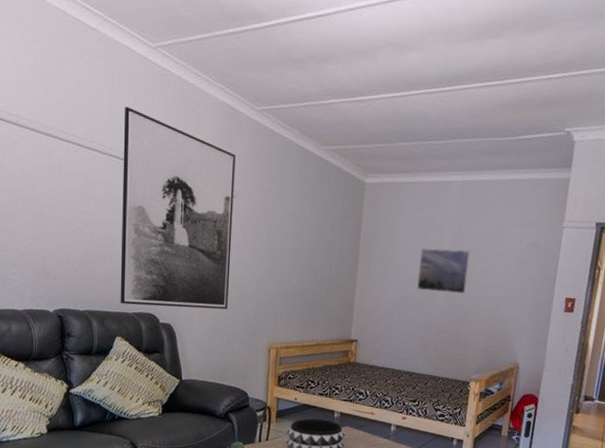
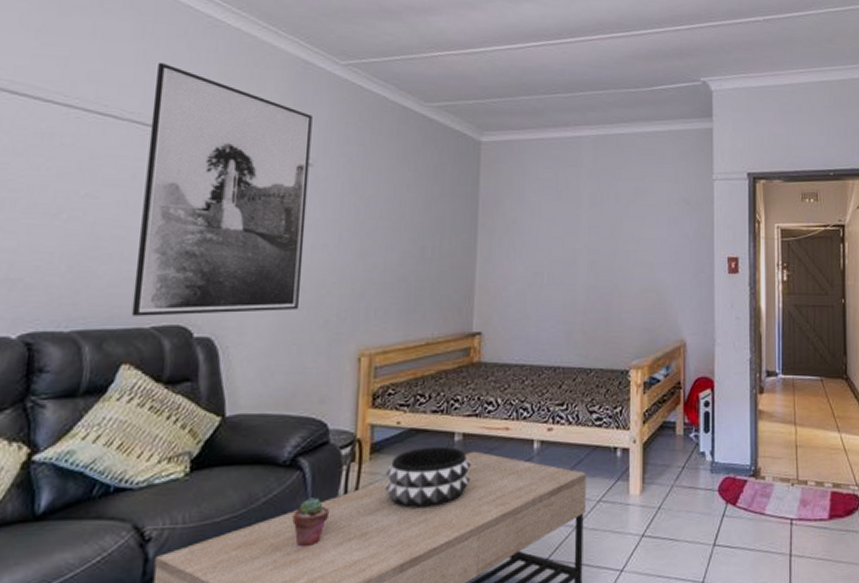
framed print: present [417,247,471,294] -> none [552,211,614,263]

